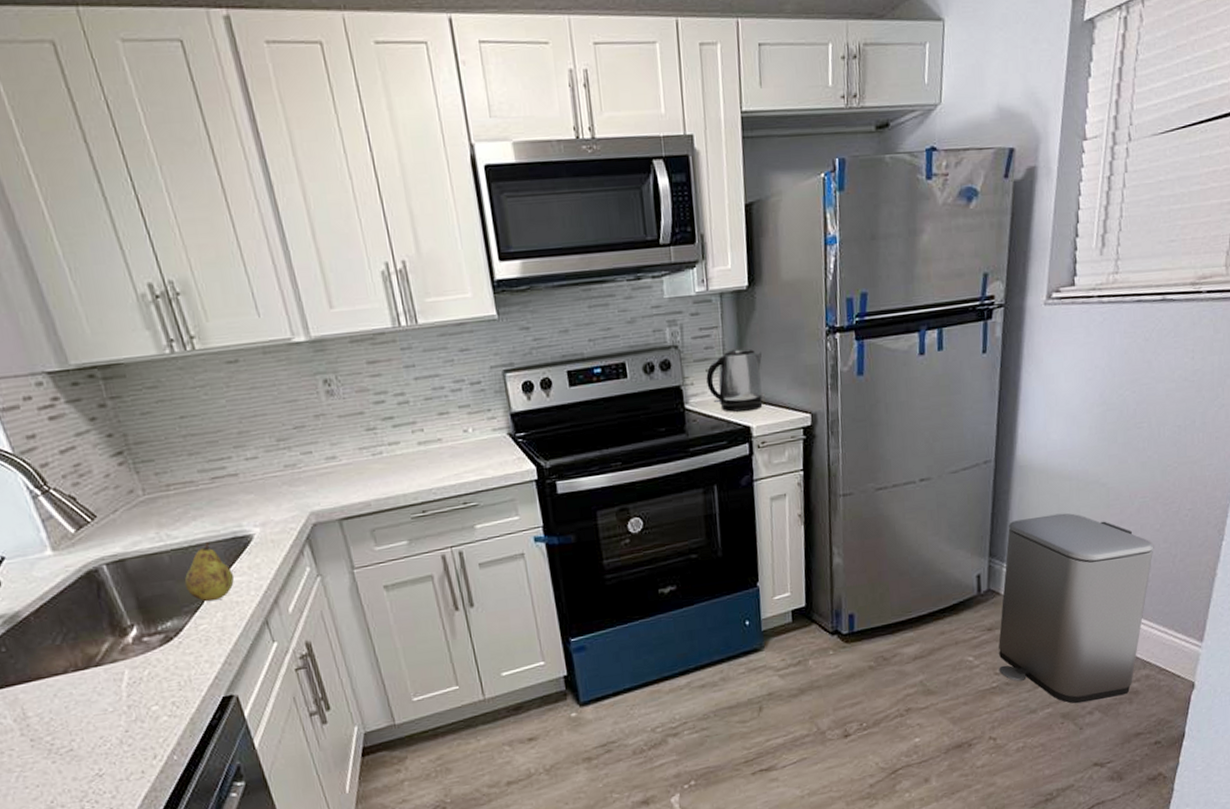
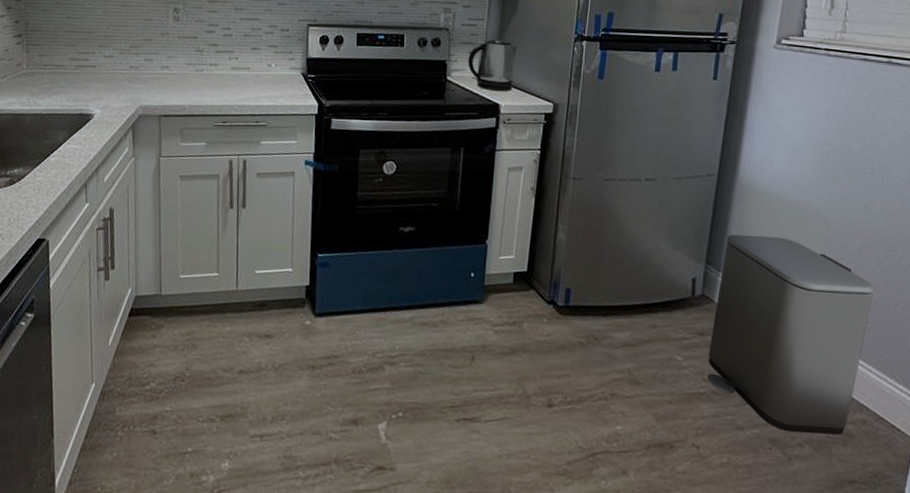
fruit: present [184,542,235,602] -> none [35,113,73,160]

